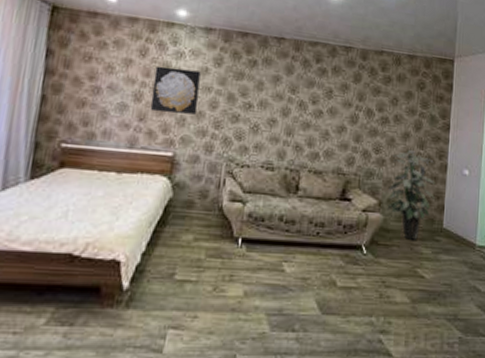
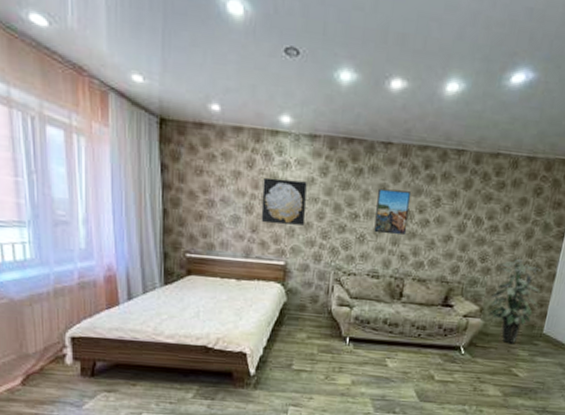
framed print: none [268,79,304,126] -> present [374,188,412,236]

